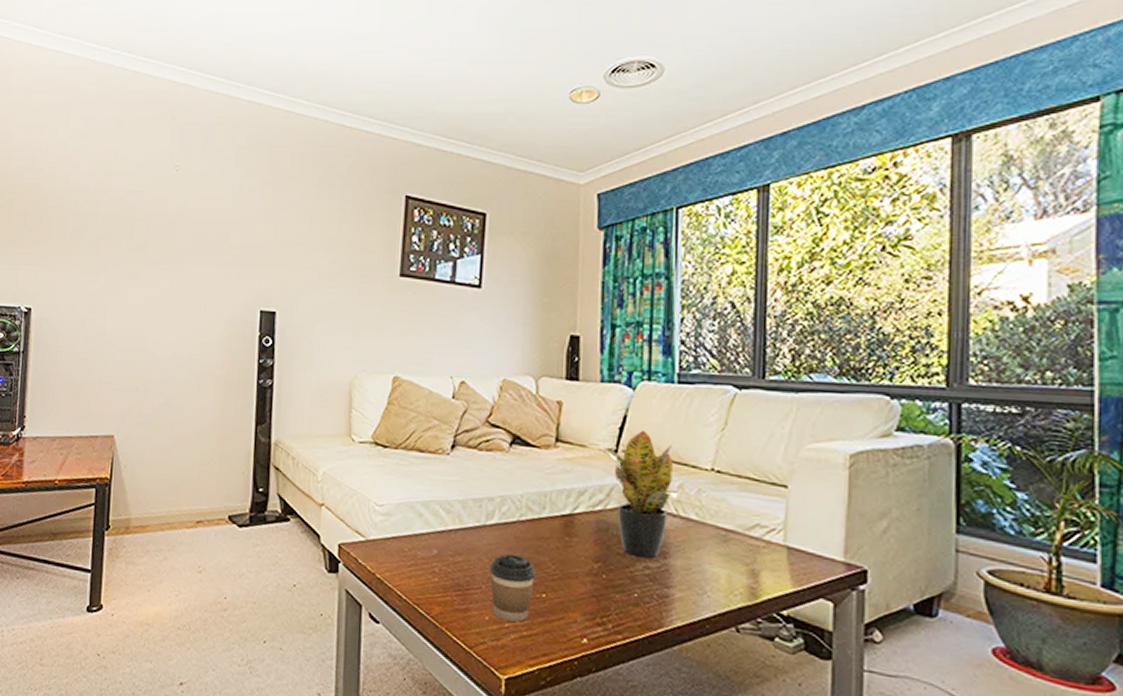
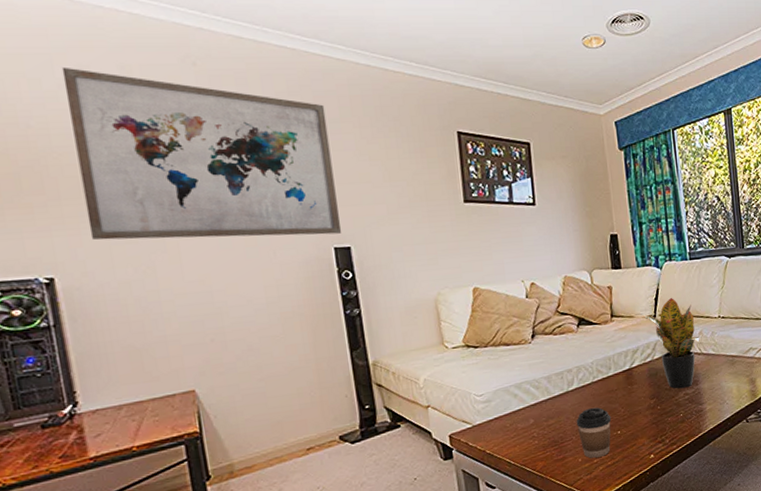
wall art: none [64,119,278,296] -> present [61,66,342,240]

